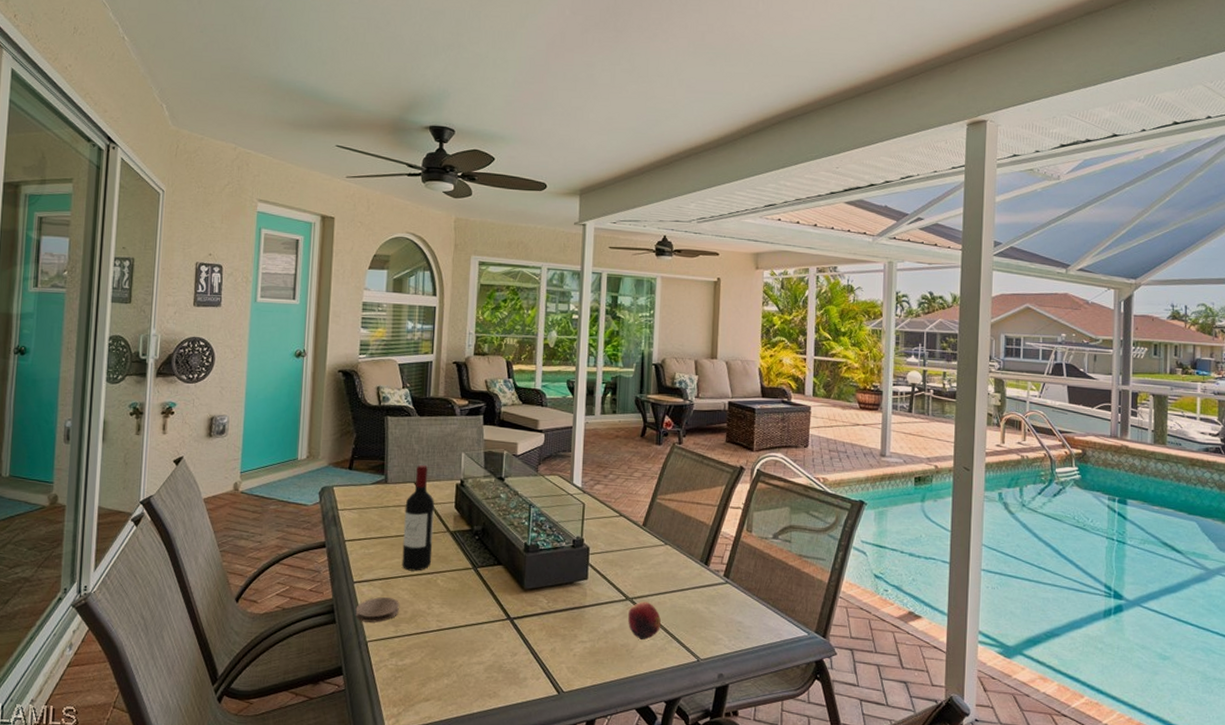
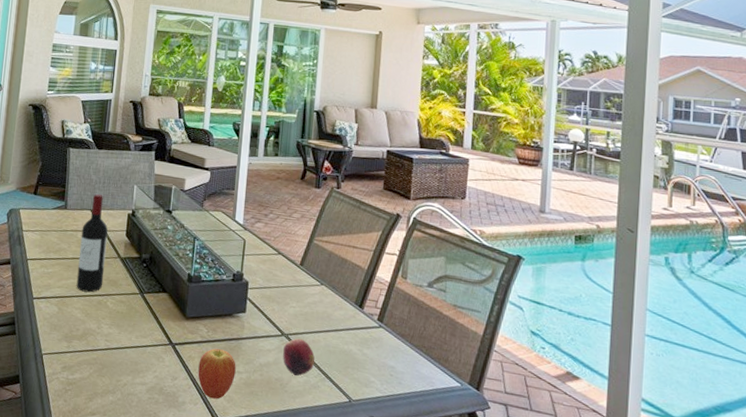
coaster: present [355,597,399,623] -> none [33,314,73,337]
fruit: none [539,619,580,672] -> present [198,348,236,399]

